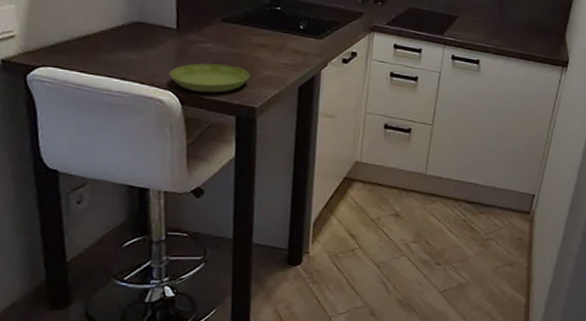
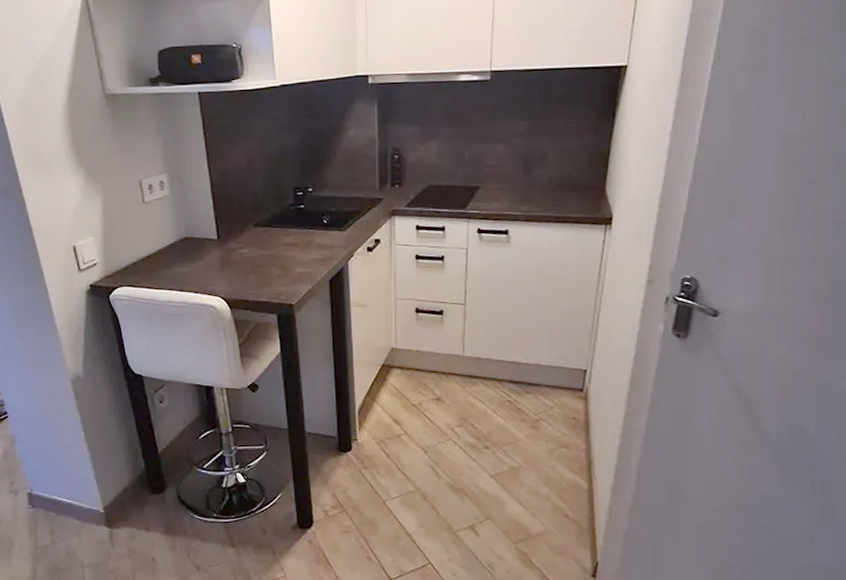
saucer: present [169,63,250,93] -> none [216,267,284,295]

